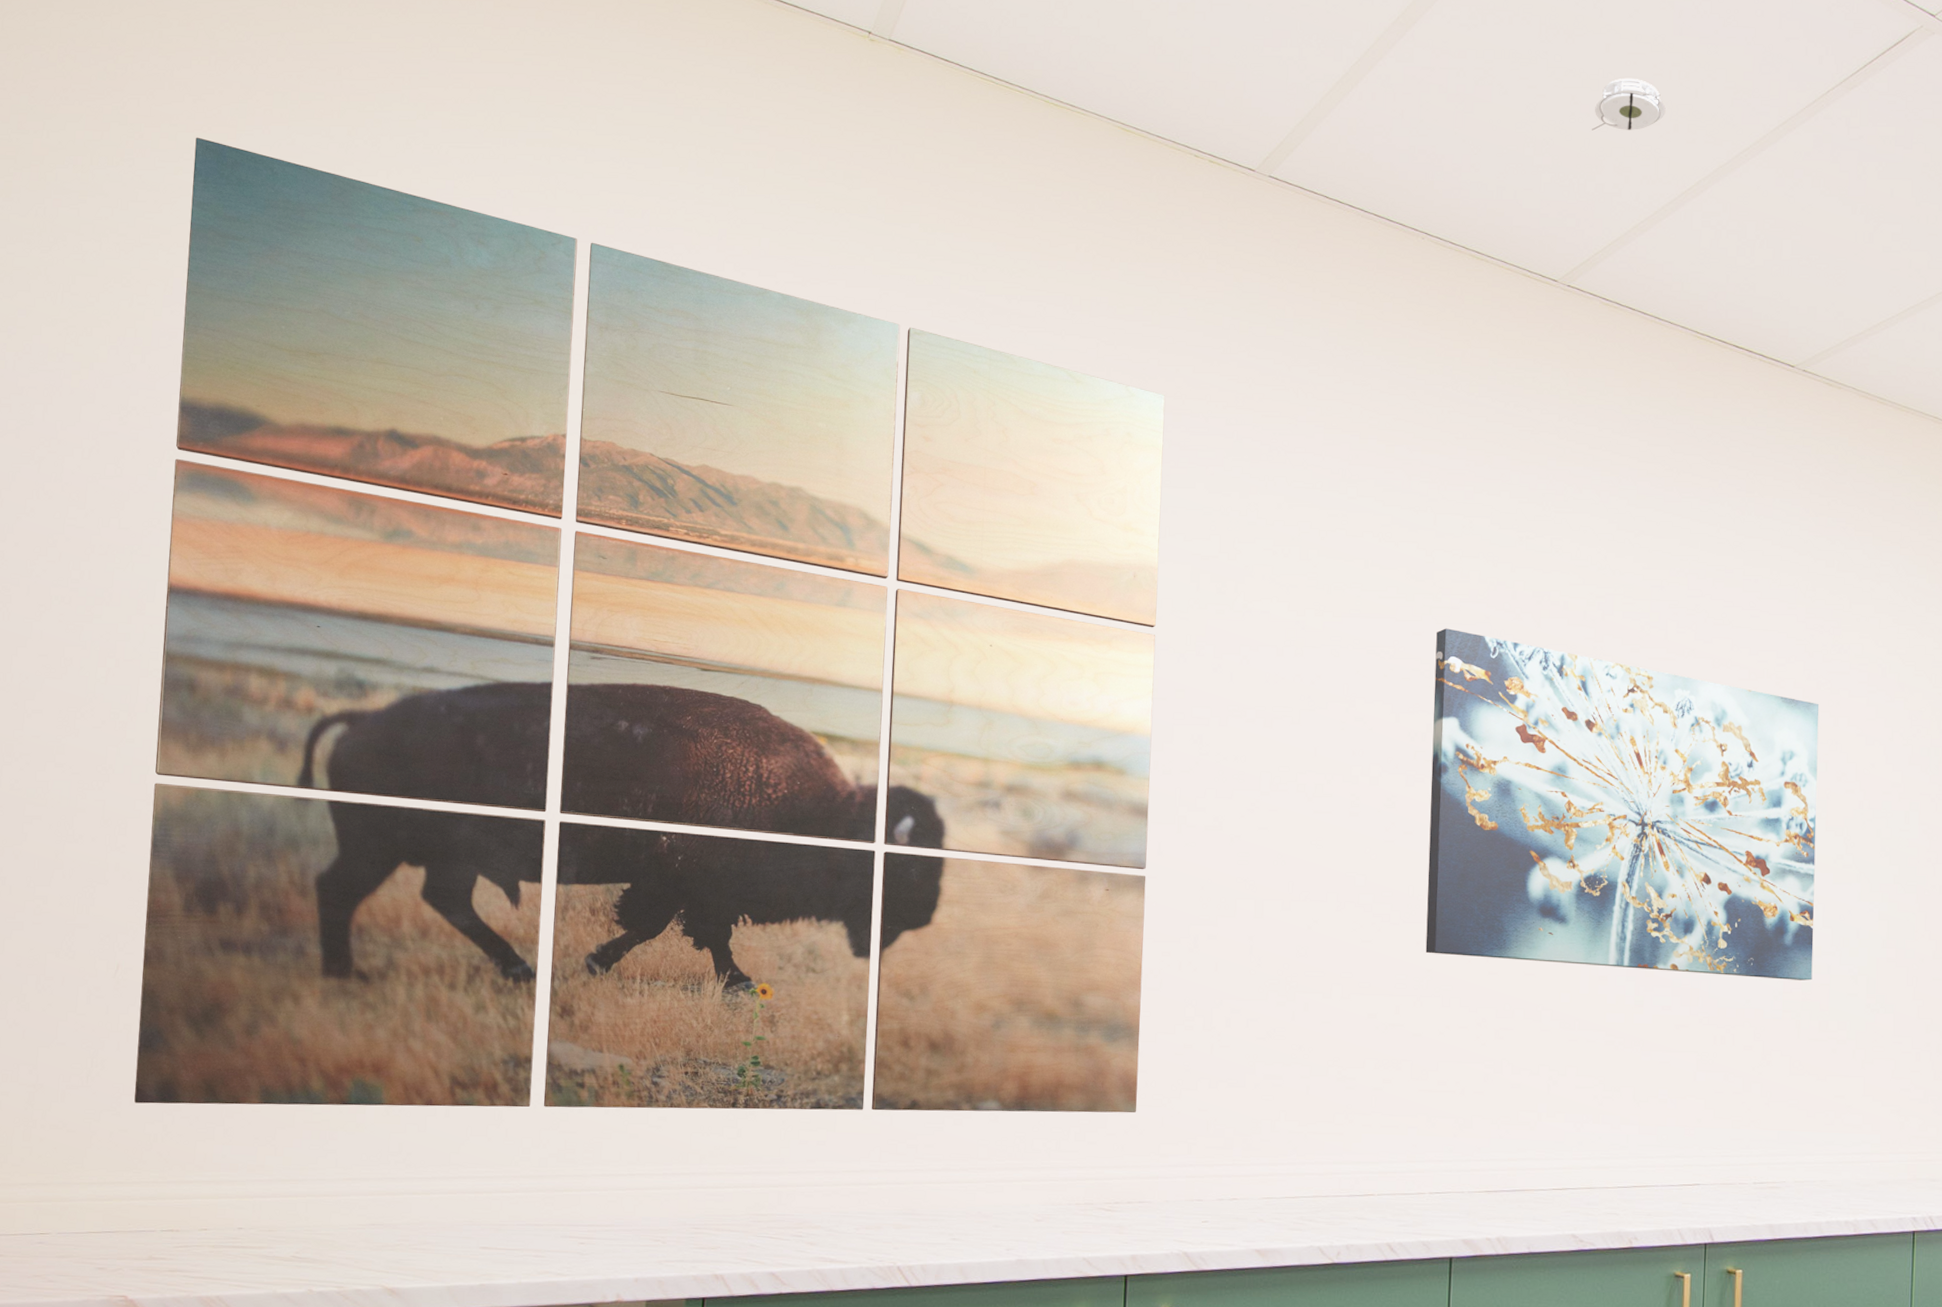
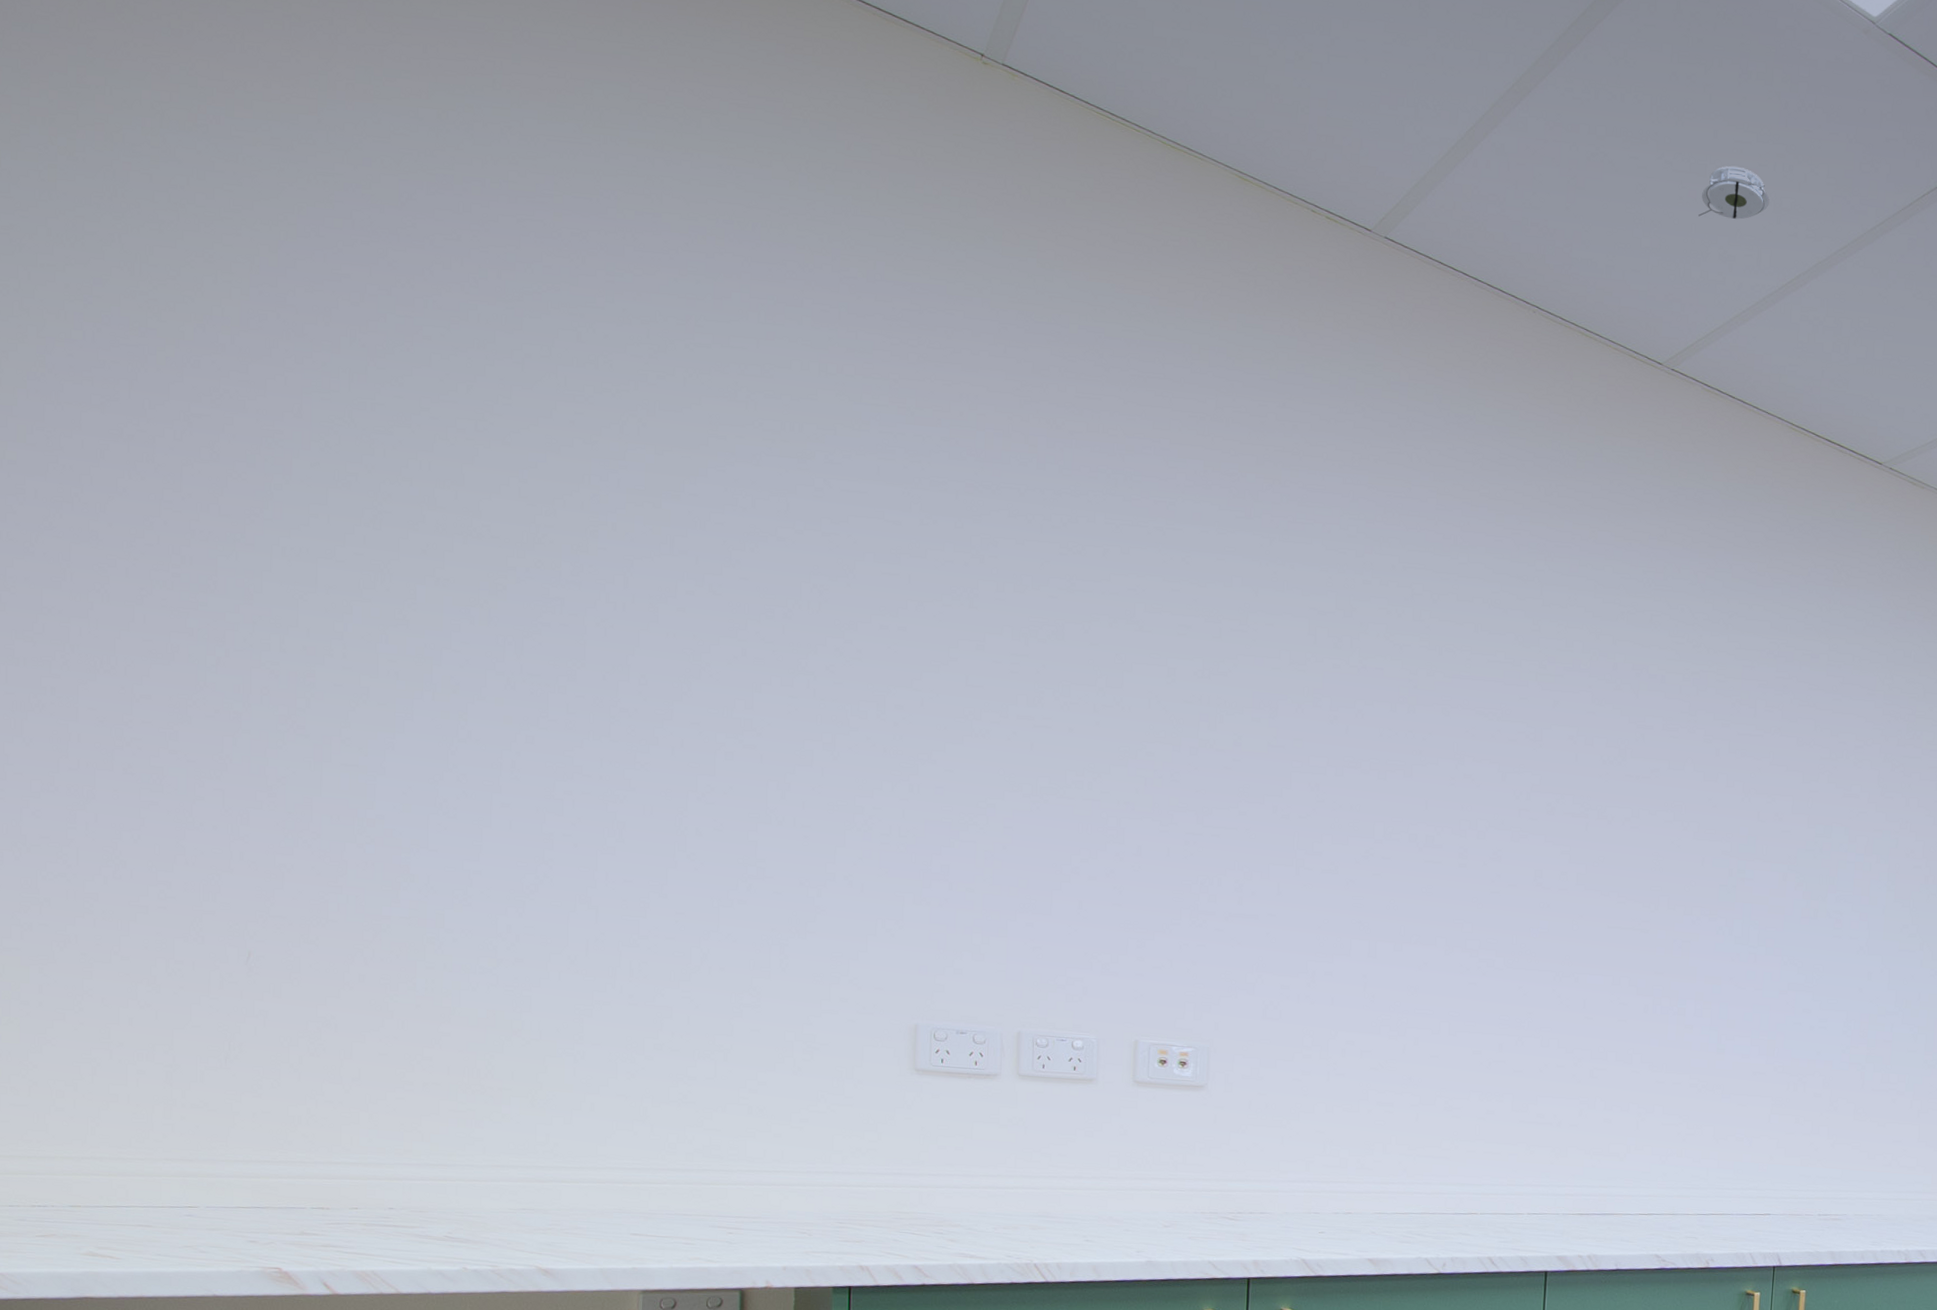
wall art: present [134,137,1165,1113] -> none [273,107,1283,1132]
wall art: present [1425,628,1820,981] -> none [1527,694,1893,1037]

